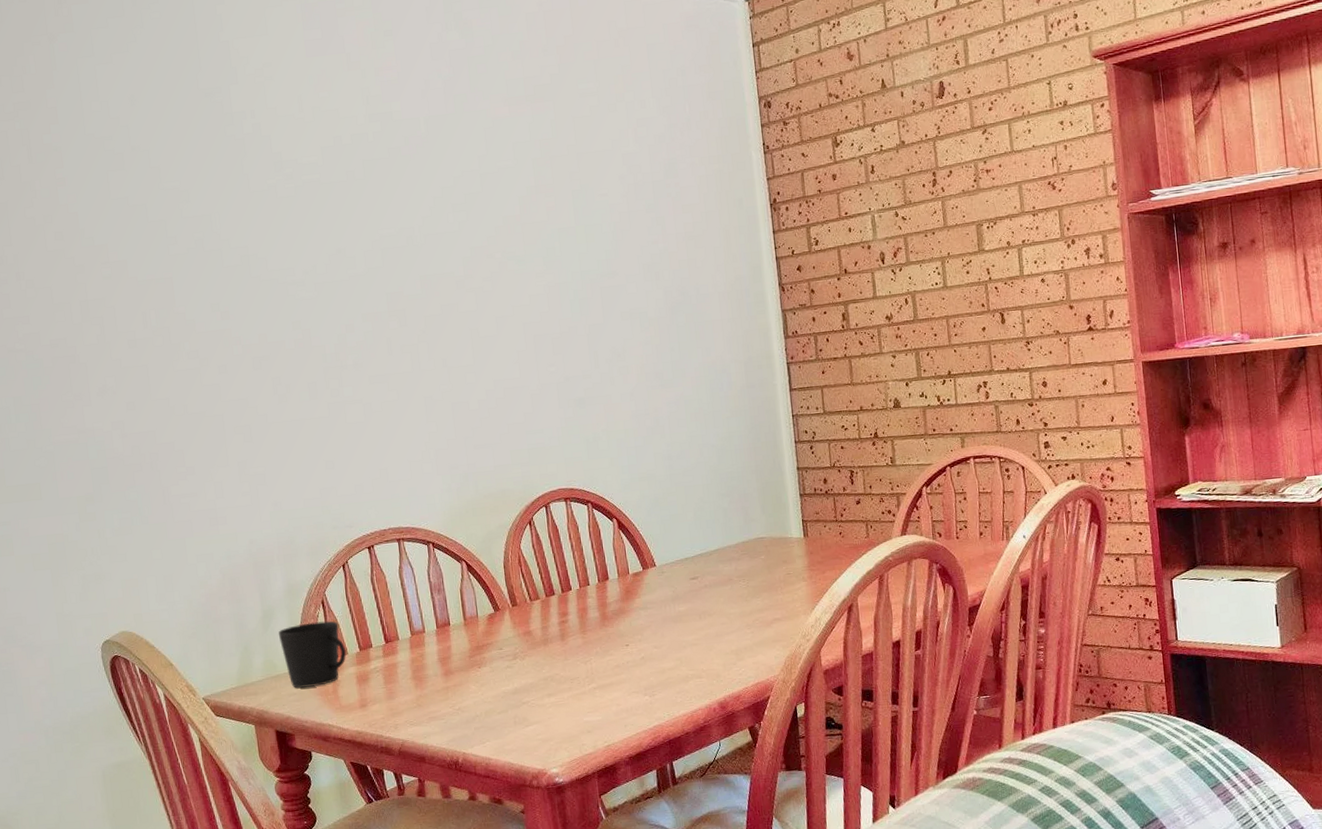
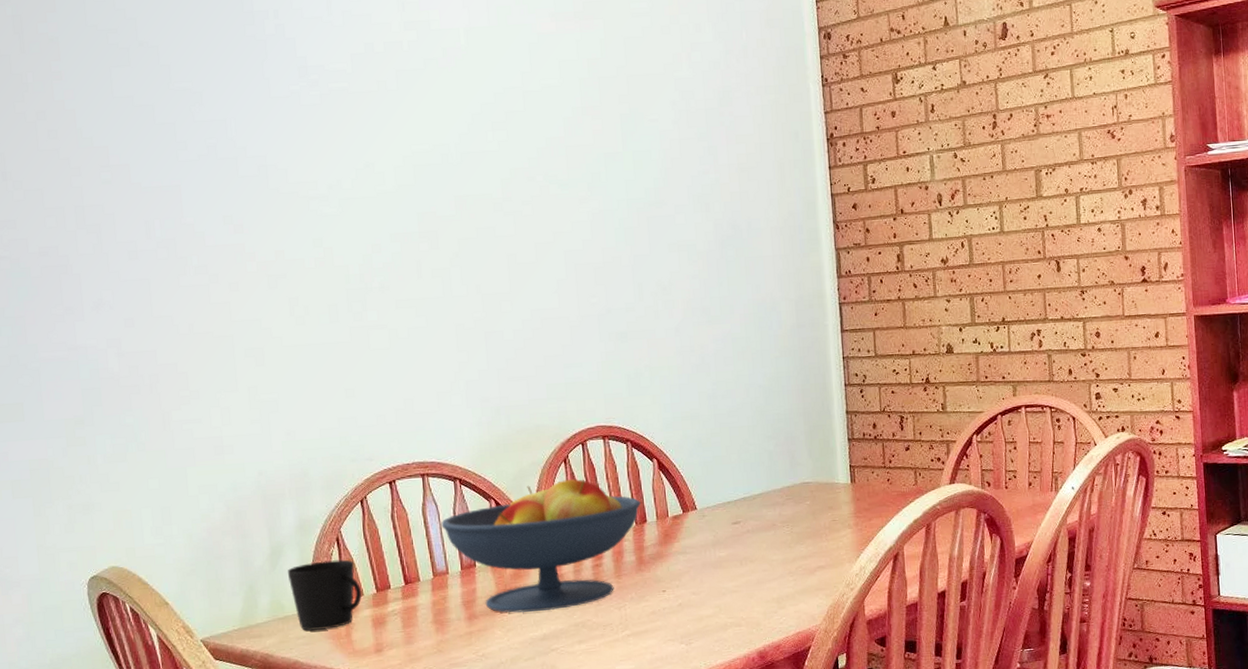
fruit bowl: none [416,540,603,669] -> present [440,479,641,613]

